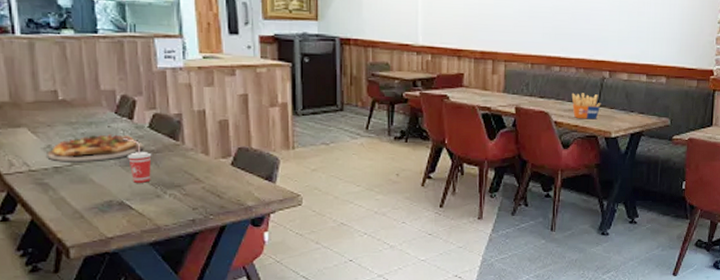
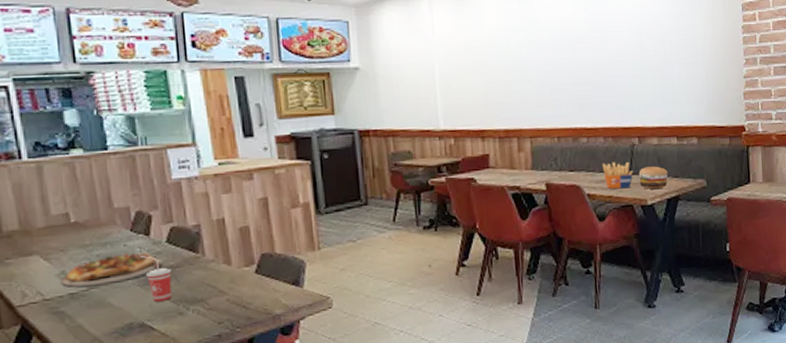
hamburger: none [606,101,634,124] -> present [639,166,668,190]

